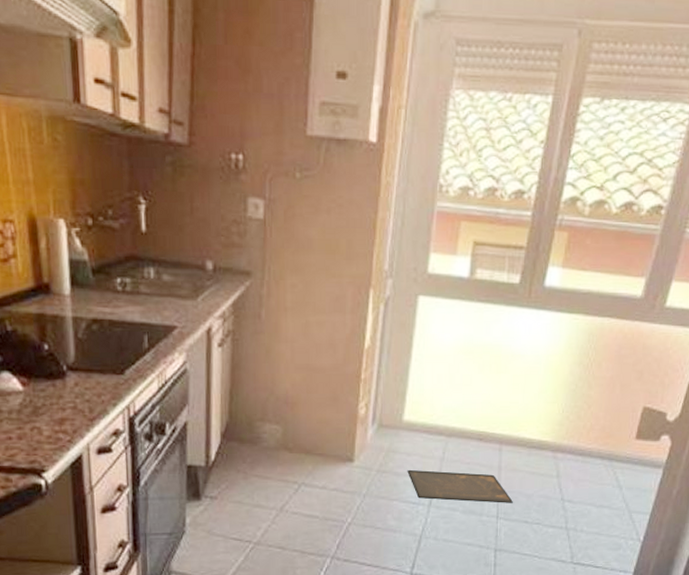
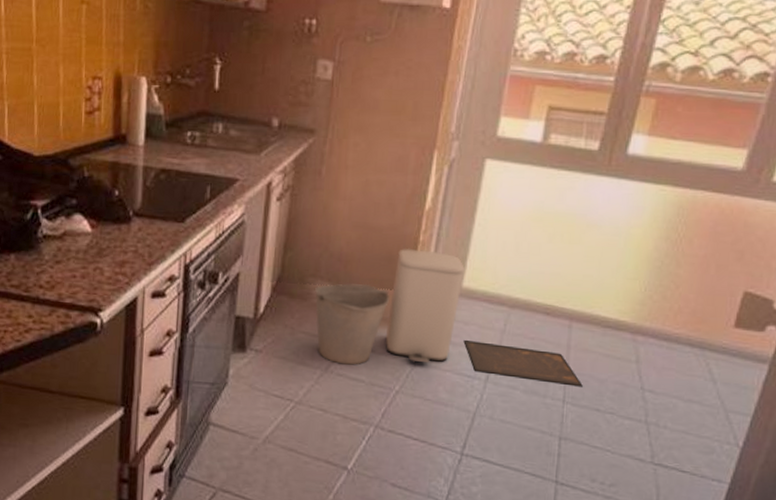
bucket: none [264,424,337,503] -> present [315,283,390,365]
pedal bin: none [335,386,404,495] -> present [385,248,465,363]

